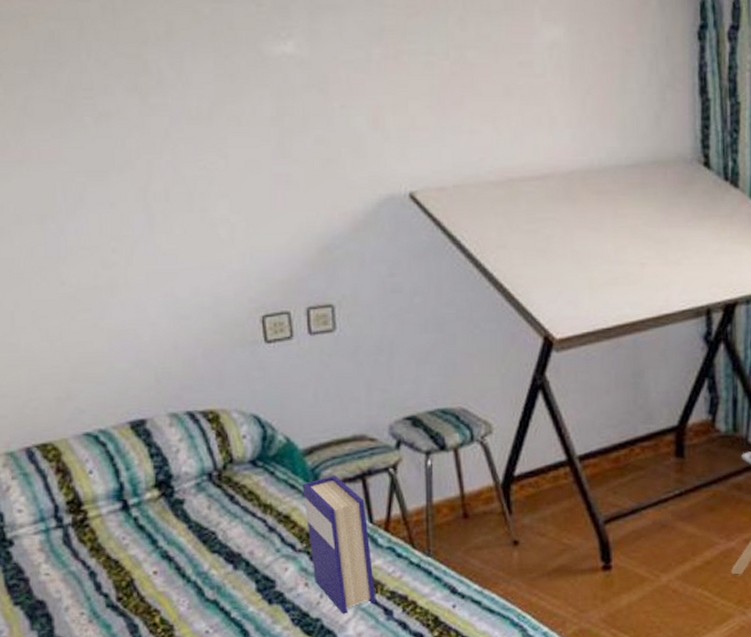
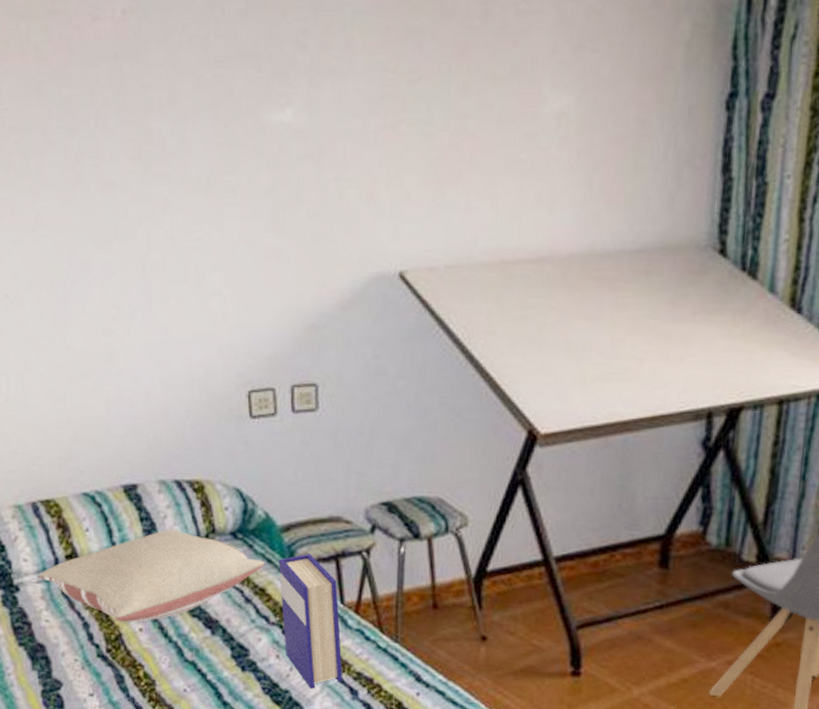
pillow: none [35,462,288,566] -> present [38,528,265,622]

